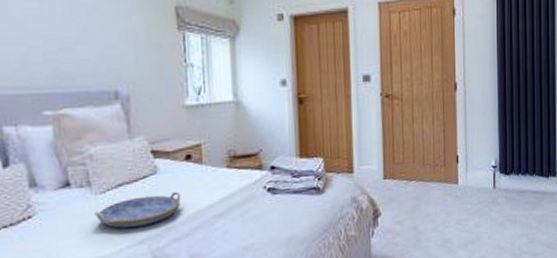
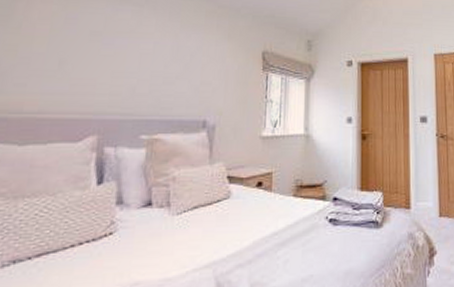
serving tray: present [94,191,181,228] -> none [169,217,249,250]

